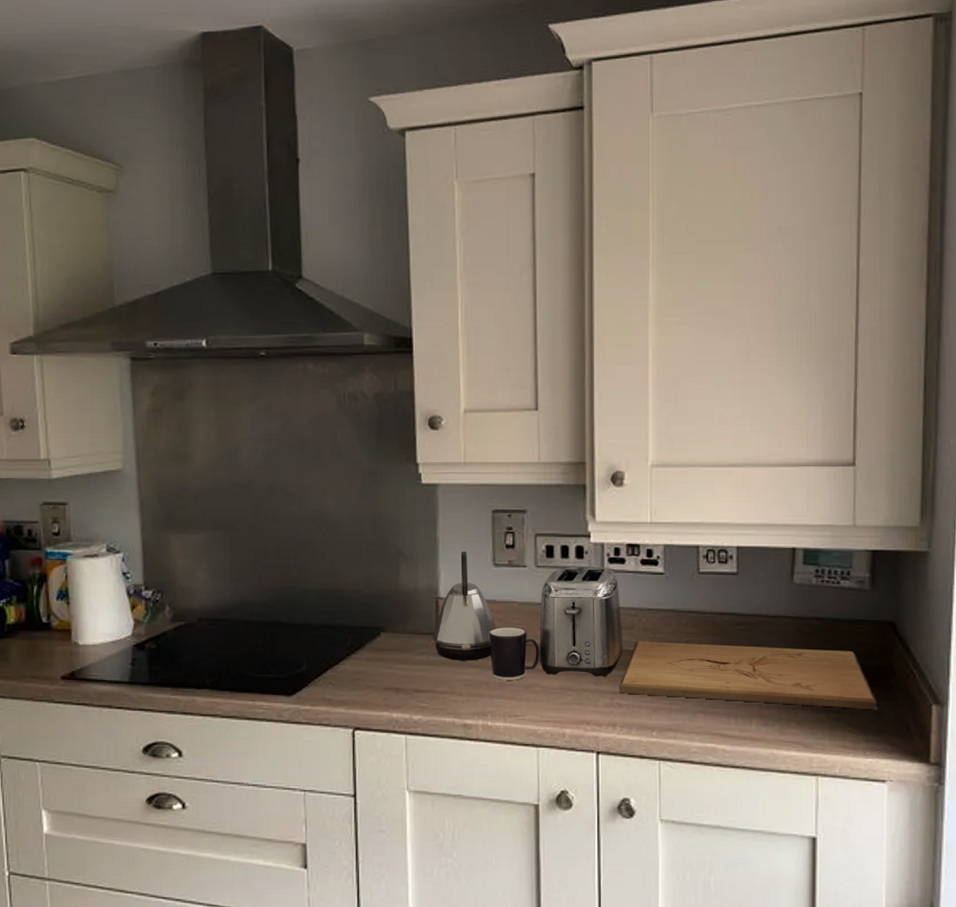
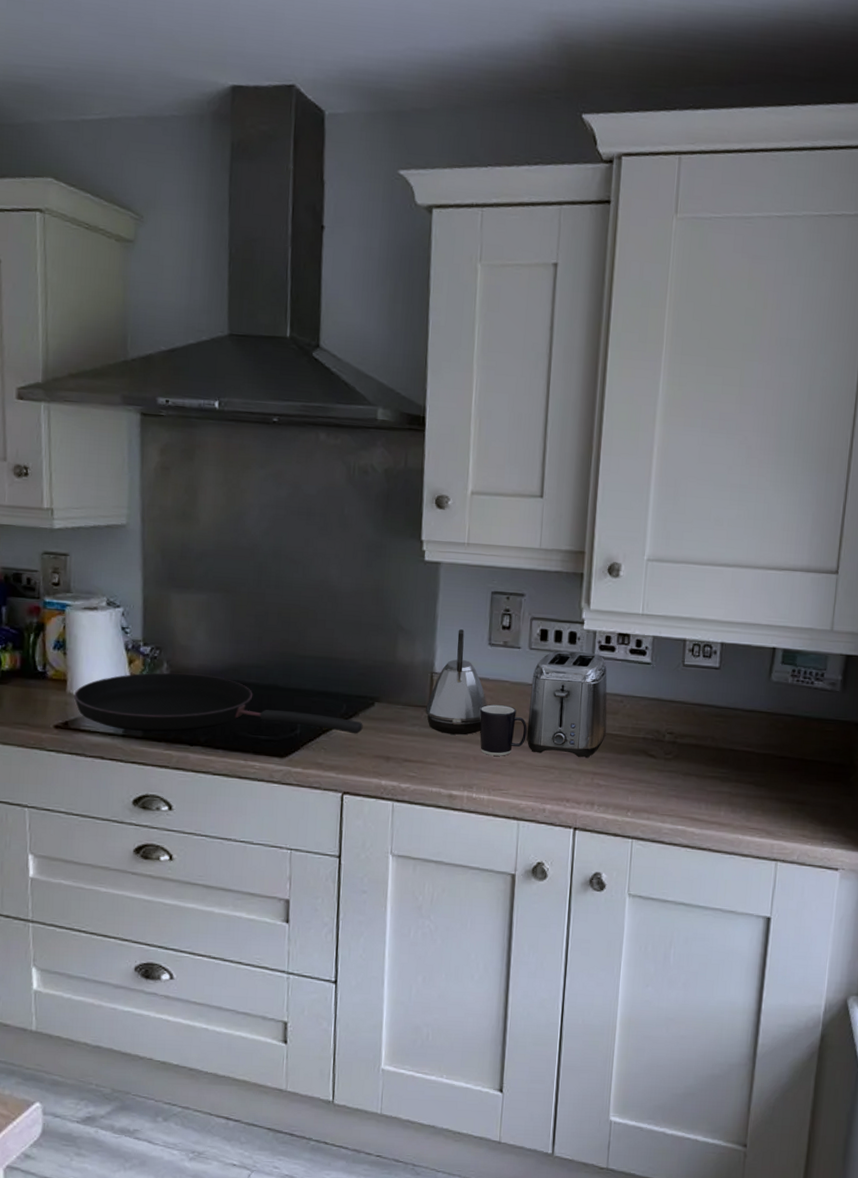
frying pan: none [78,615,370,677] -> present [73,672,363,735]
cutting board: present [619,640,878,710] -> none [599,725,838,804]

